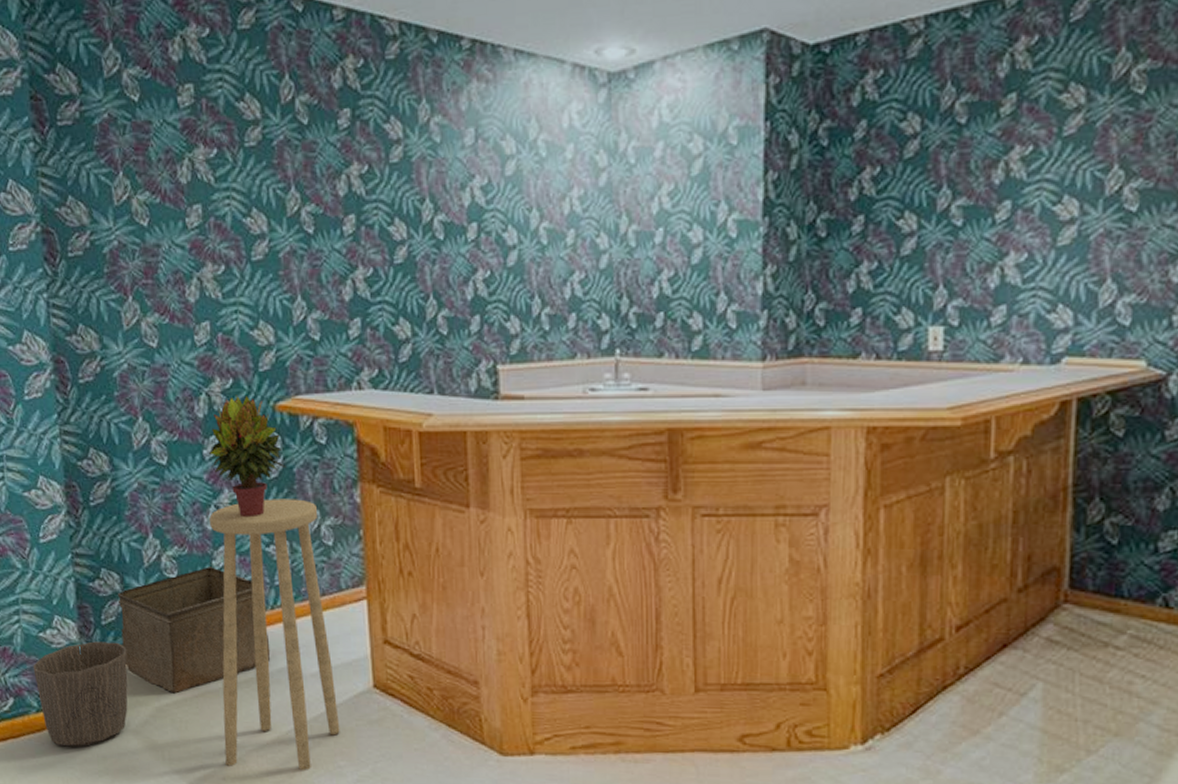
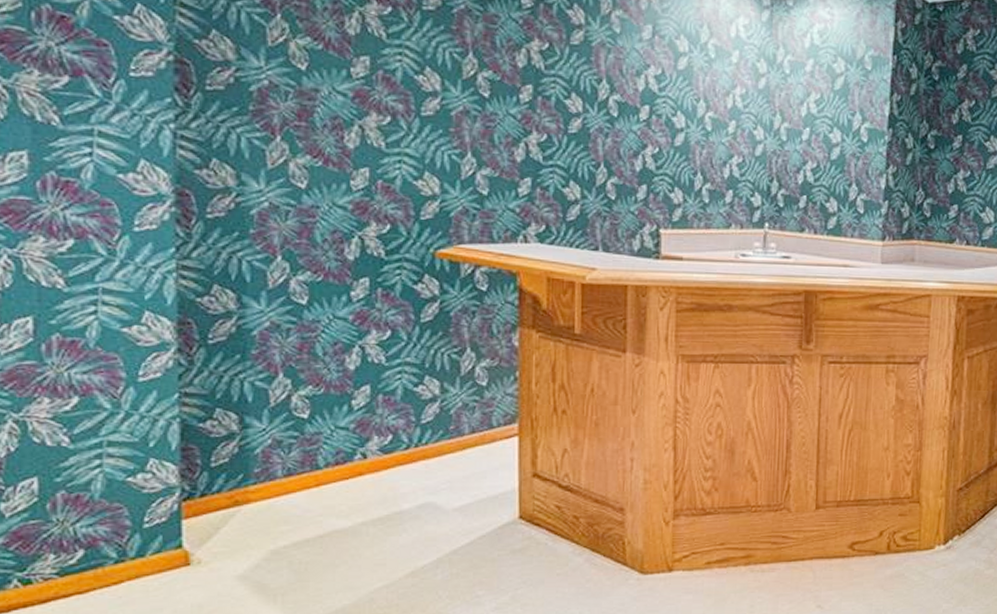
waste basket: present [33,641,128,747] -> none [115,484,240,599]
storage bin: present [117,567,271,694] -> none [233,406,411,535]
stool: present [208,499,340,770] -> none [350,340,481,605]
potted plant: present [209,395,286,518] -> none [356,240,443,359]

